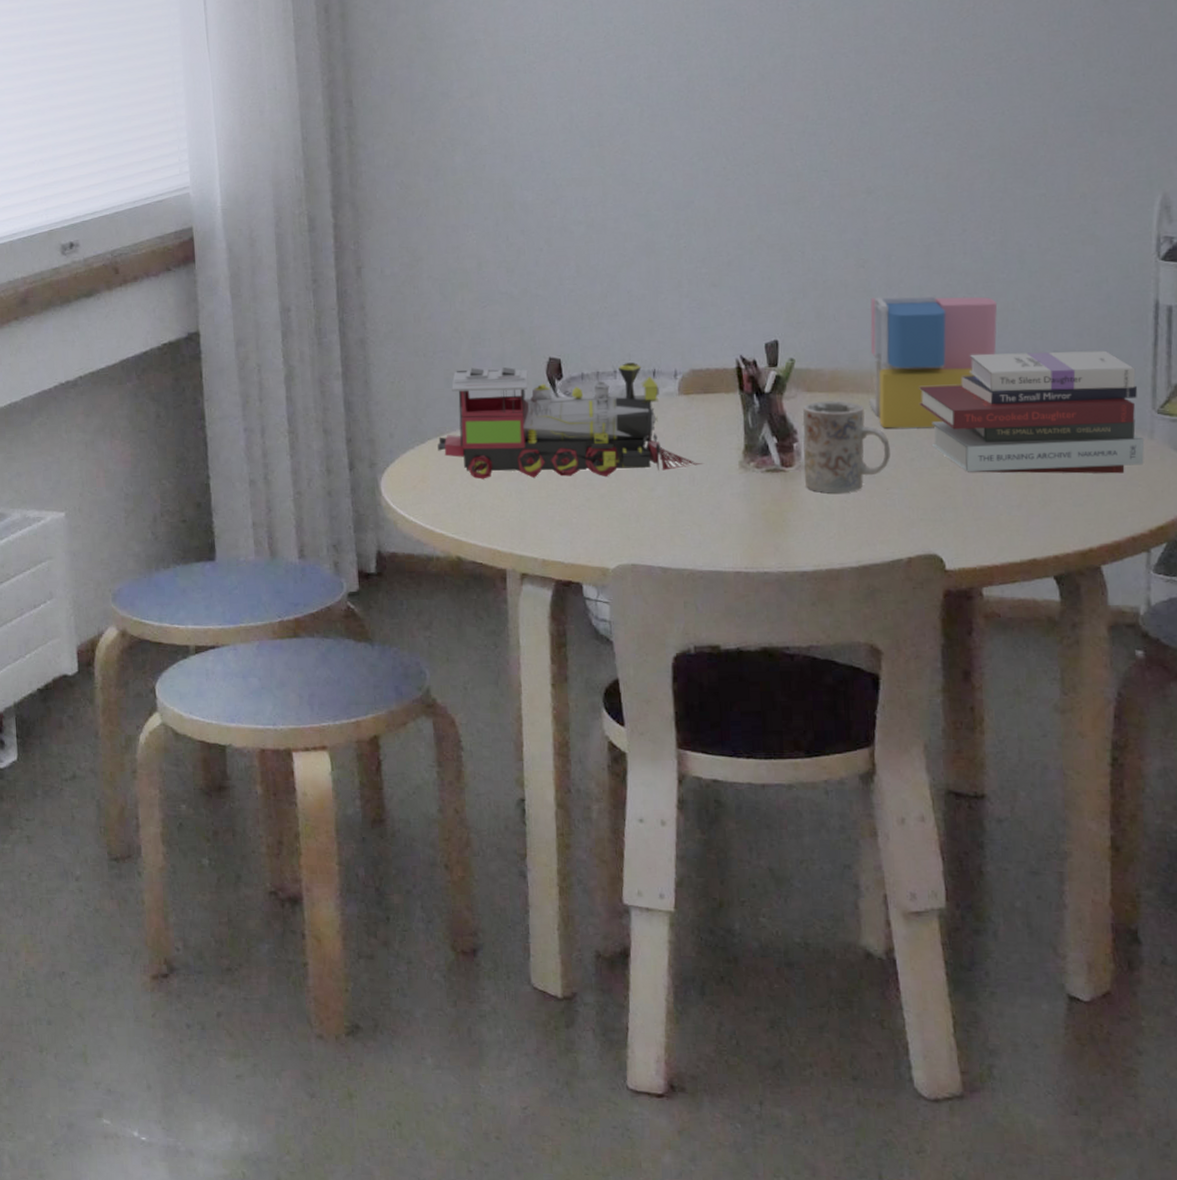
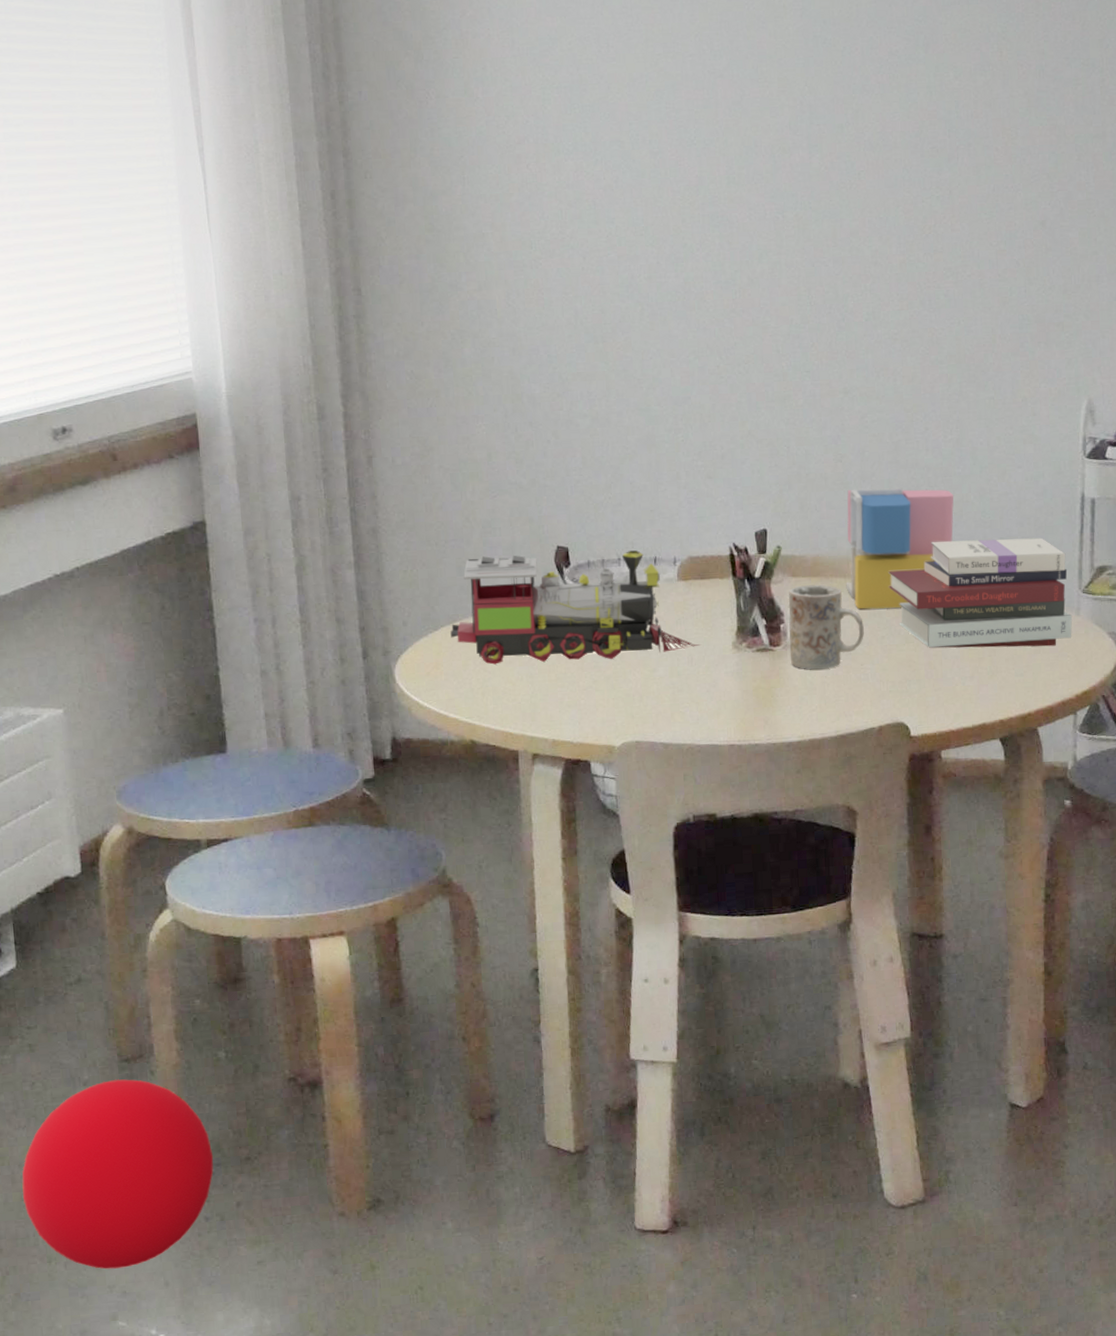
ball: none [18,878,196,1066] -> present [22,1079,214,1269]

